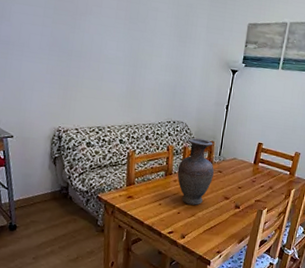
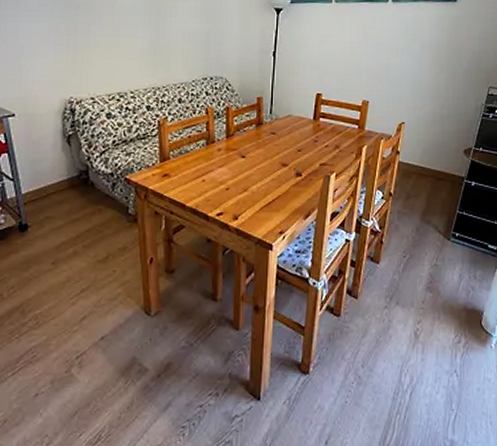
vase: present [177,138,214,205] -> none [221,95,265,177]

